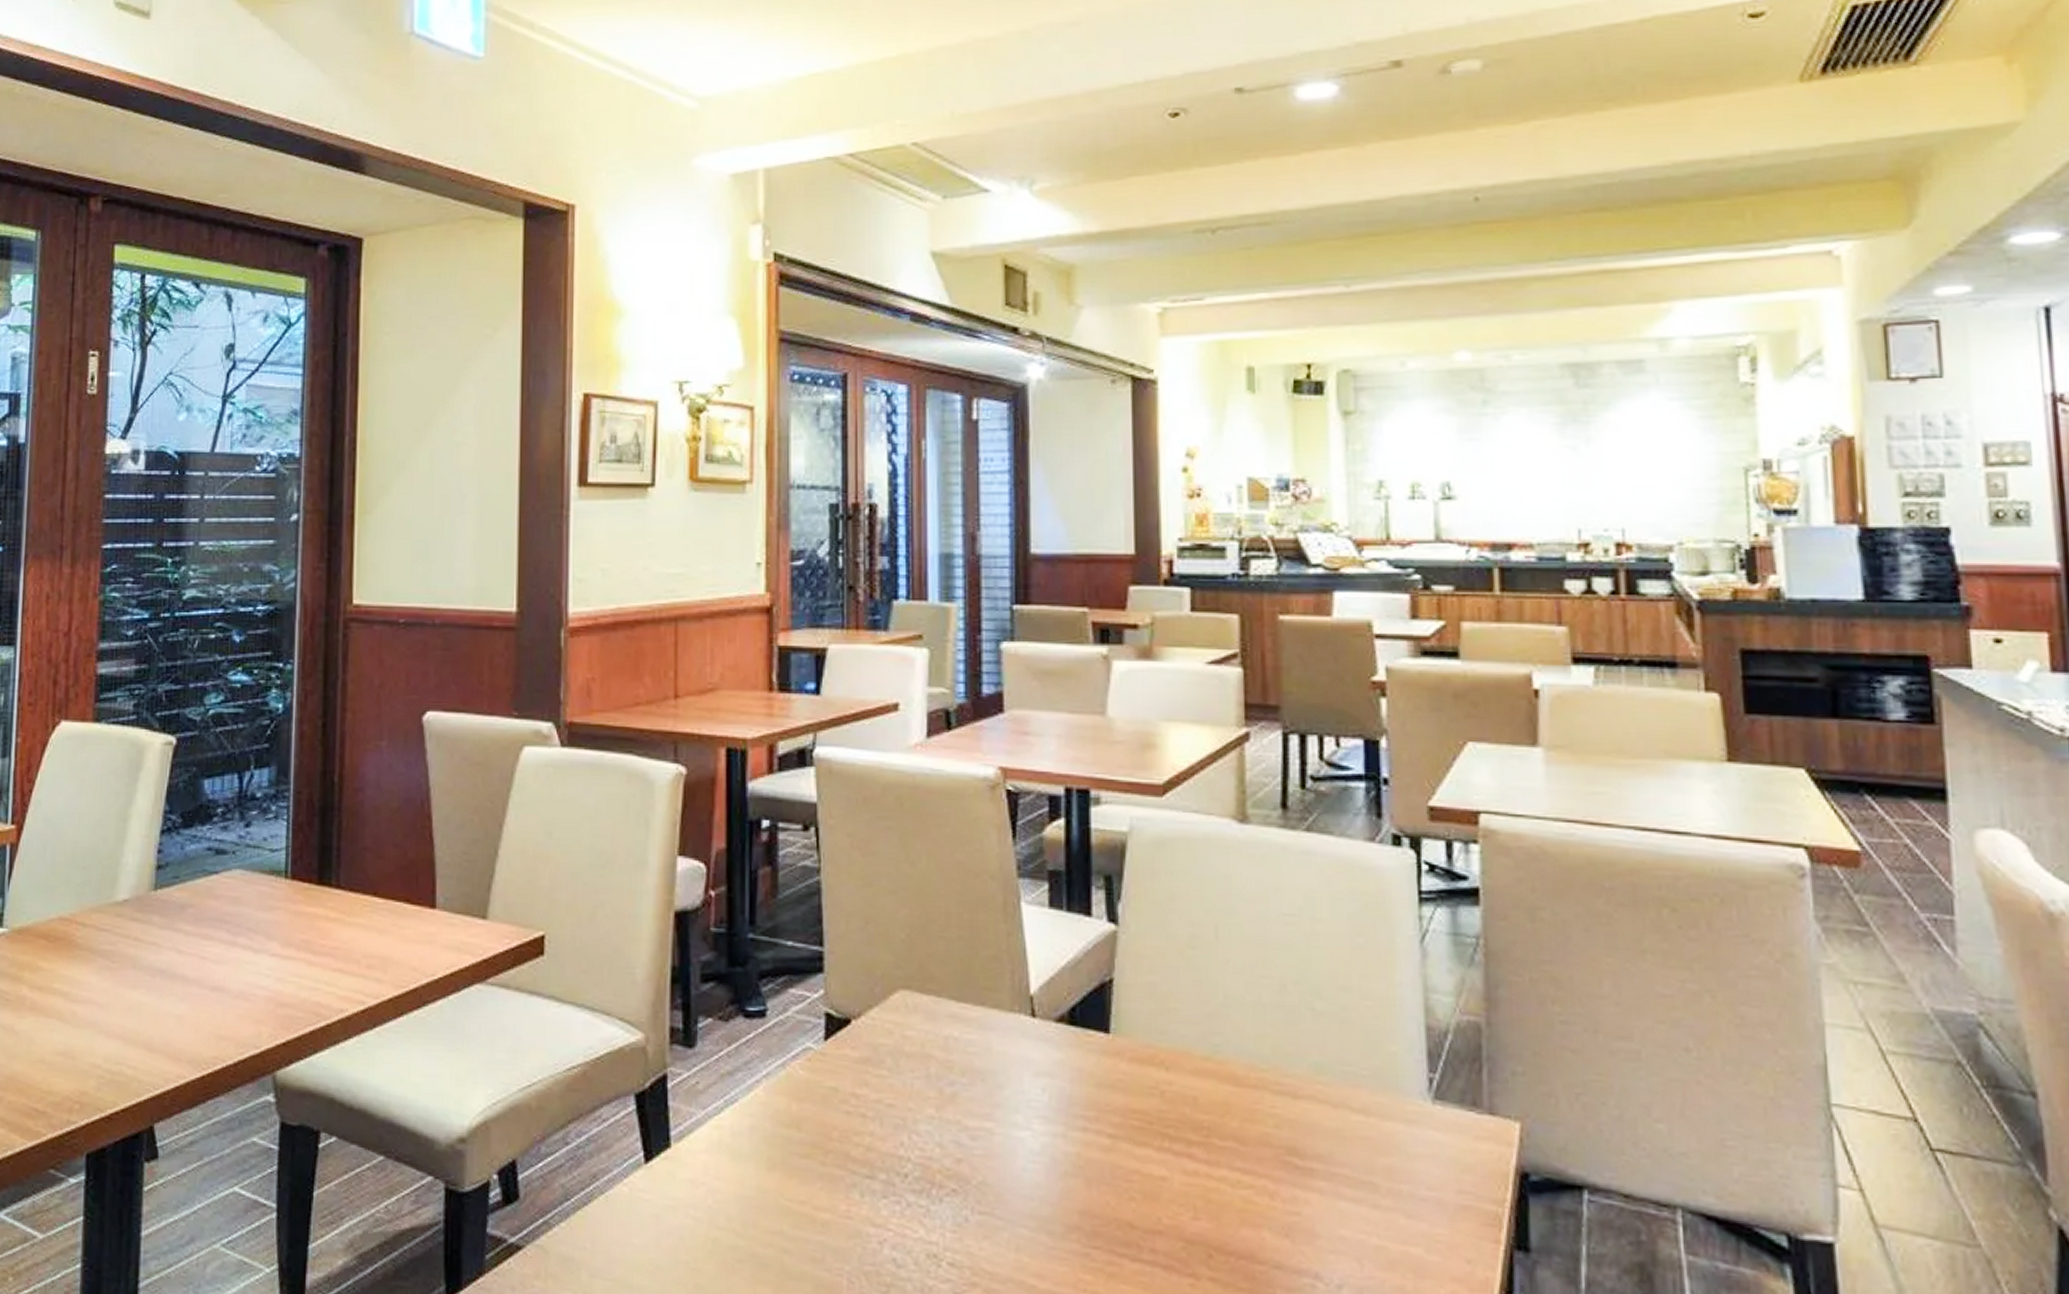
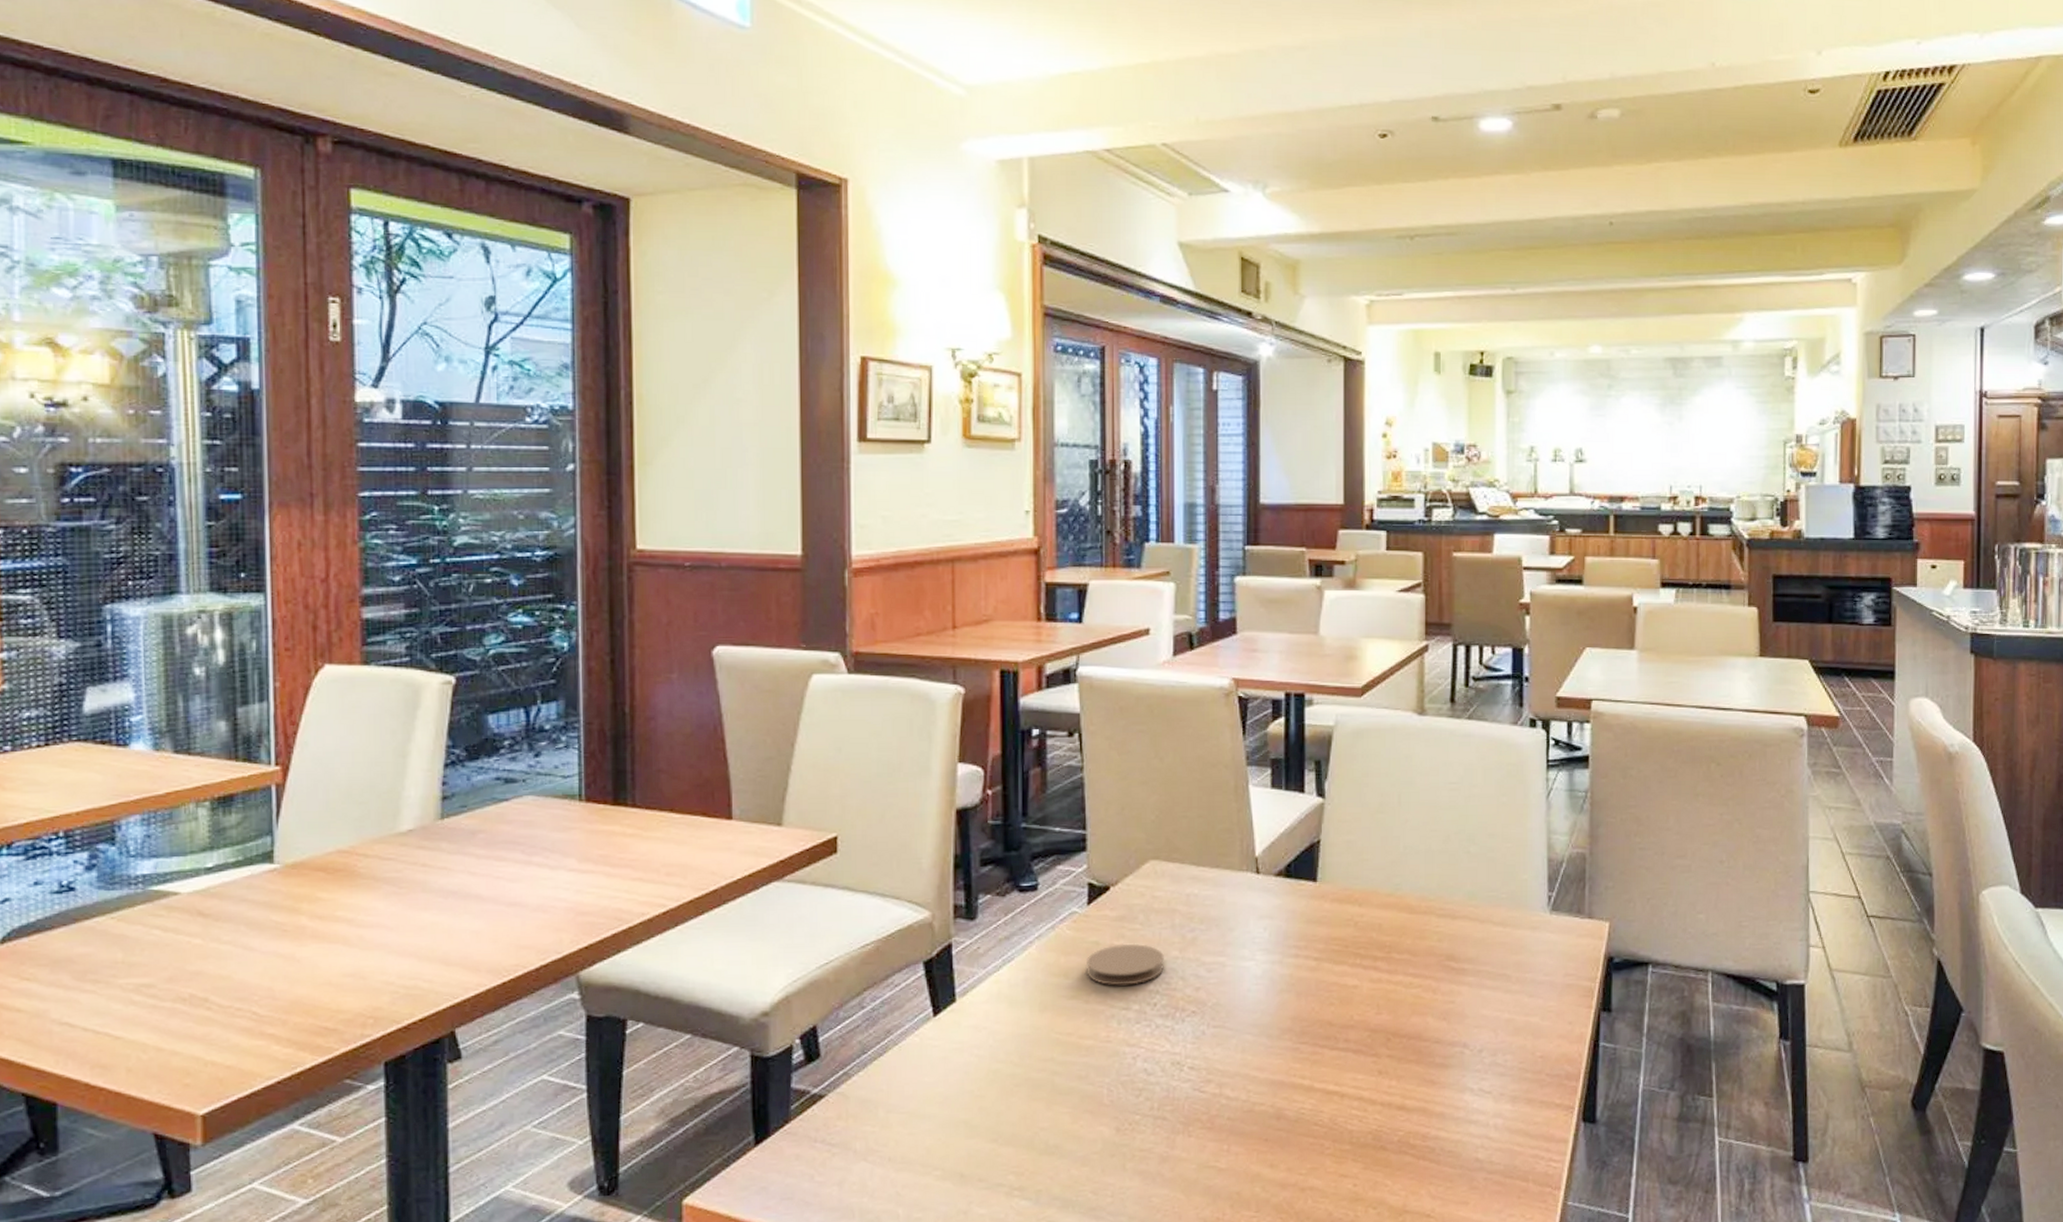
coaster: none [823,1093,917,1148] -> present [1087,943,1164,986]

